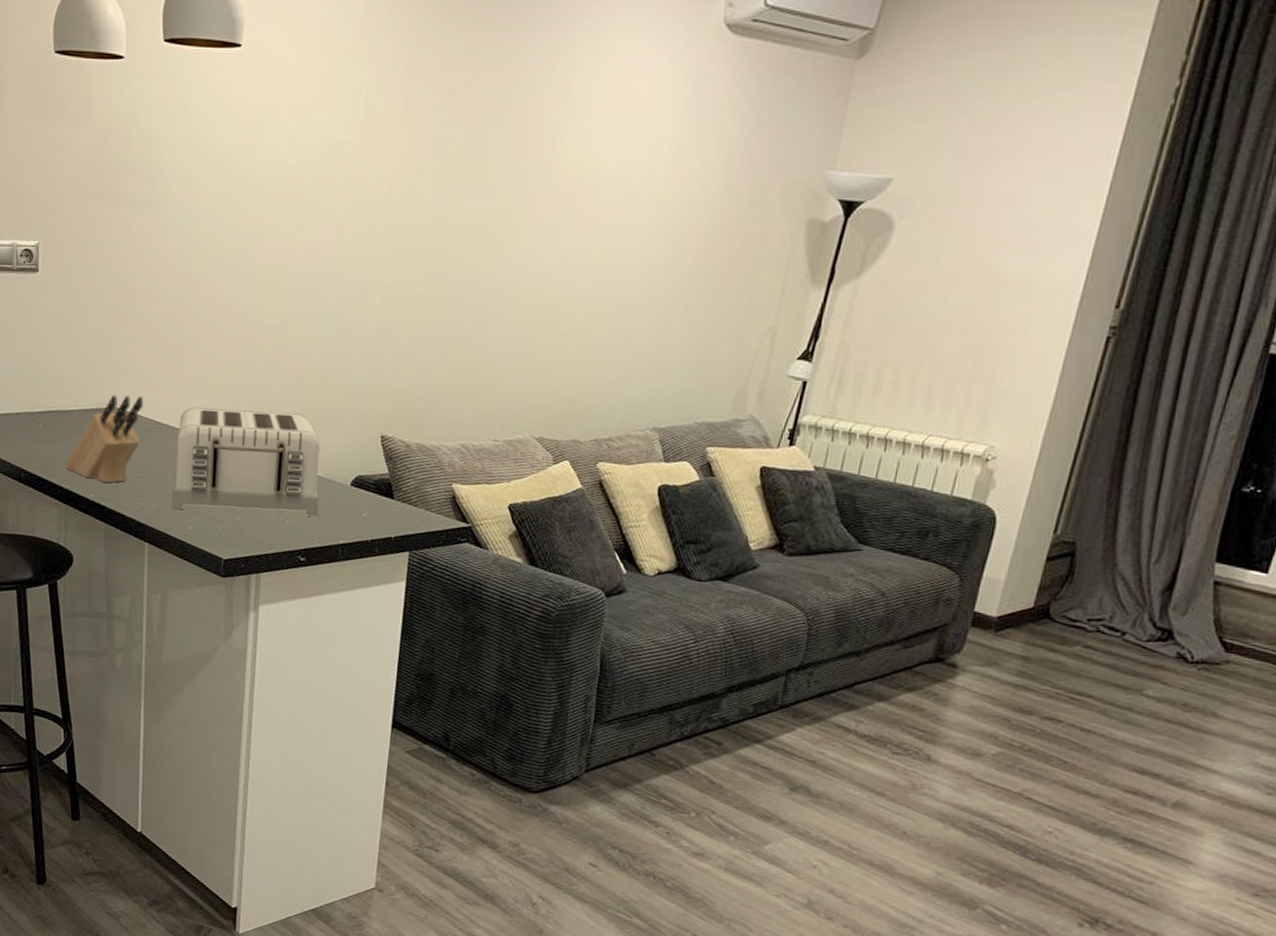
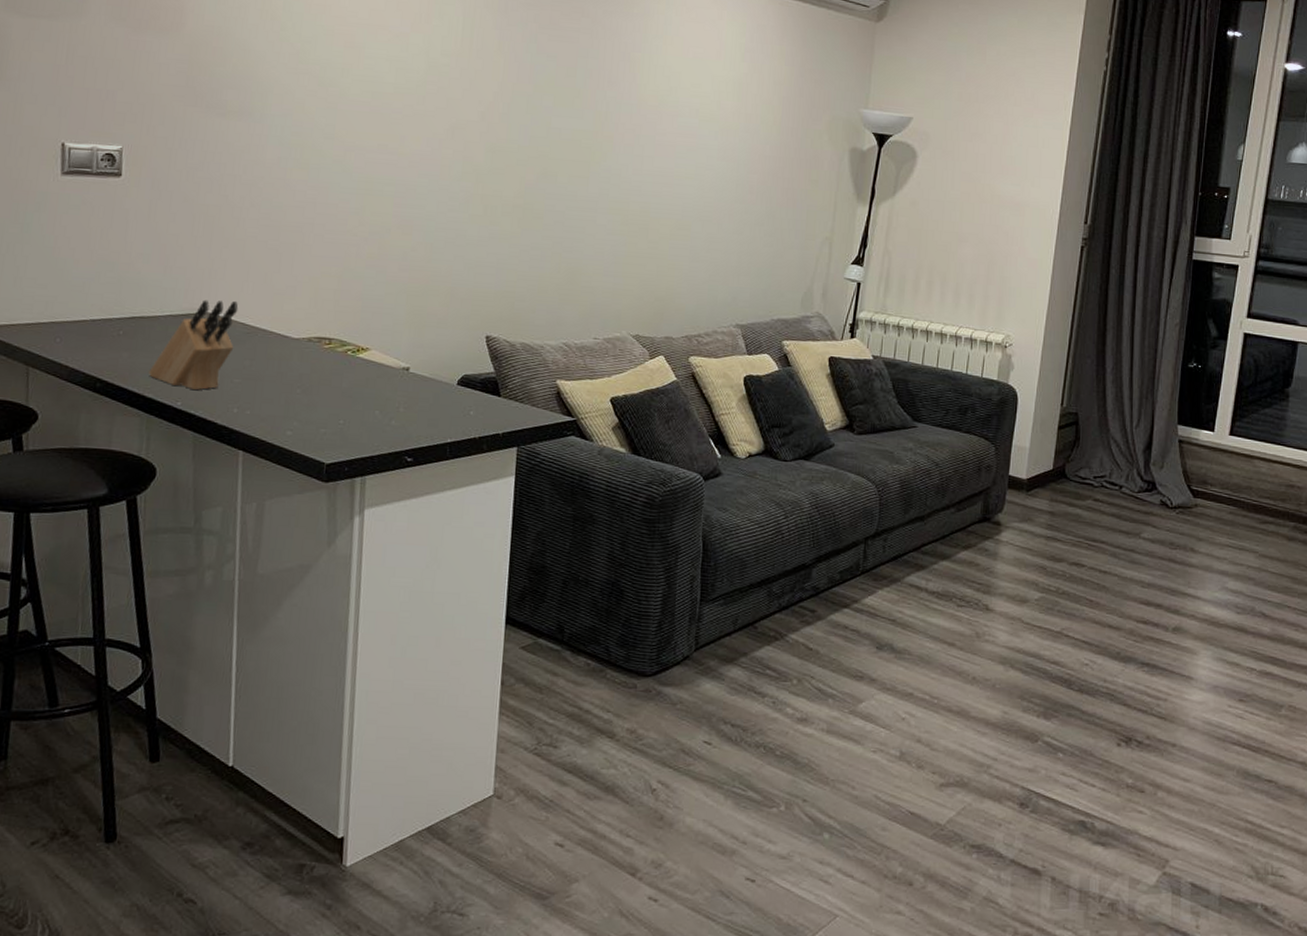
toaster: present [172,407,321,517] -> none [269,311,426,417]

